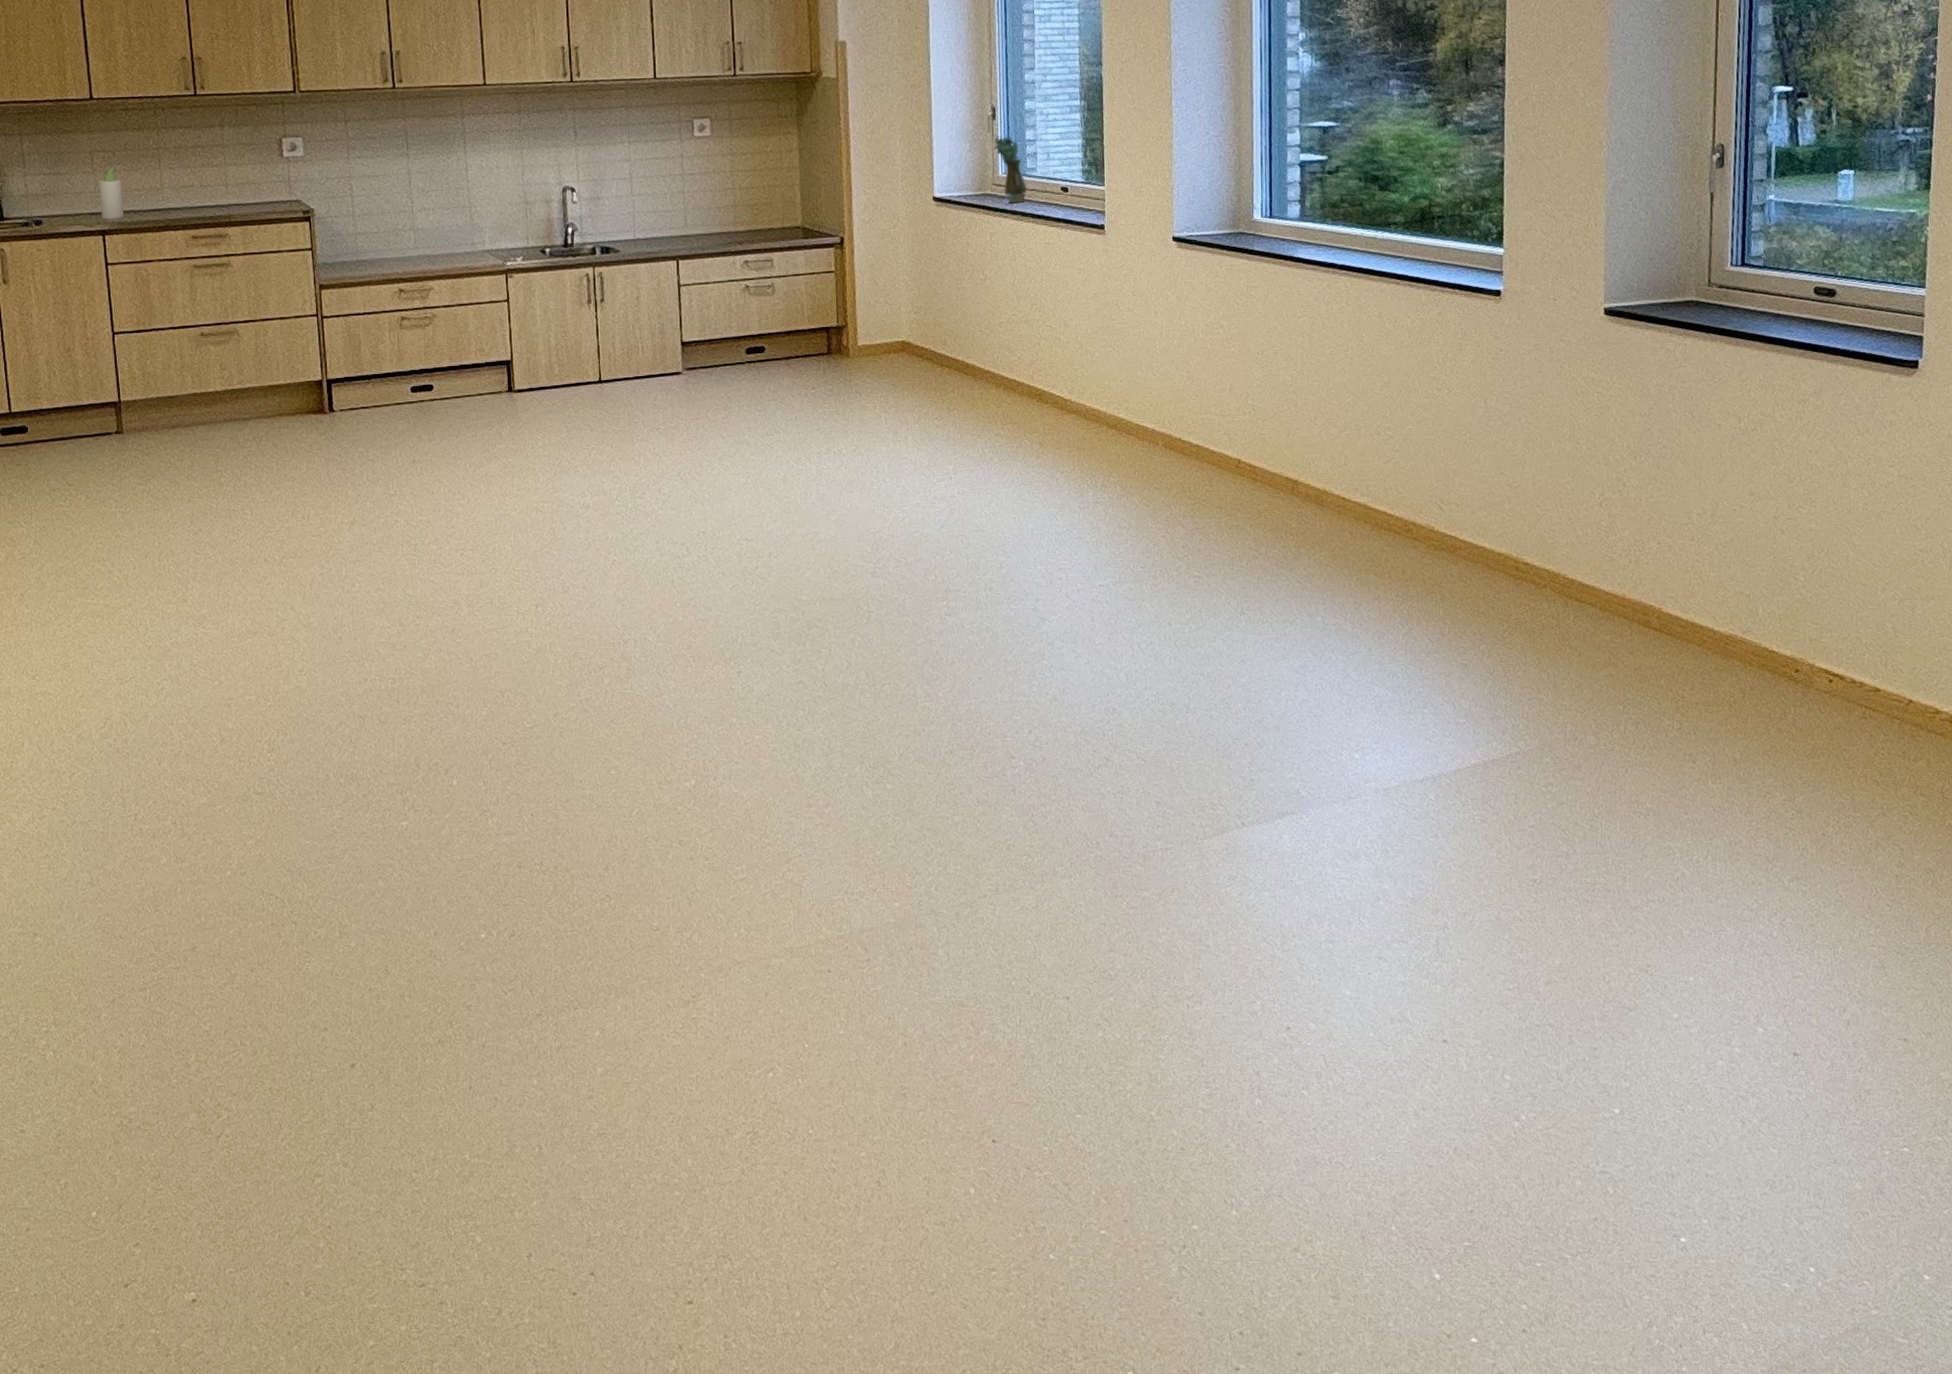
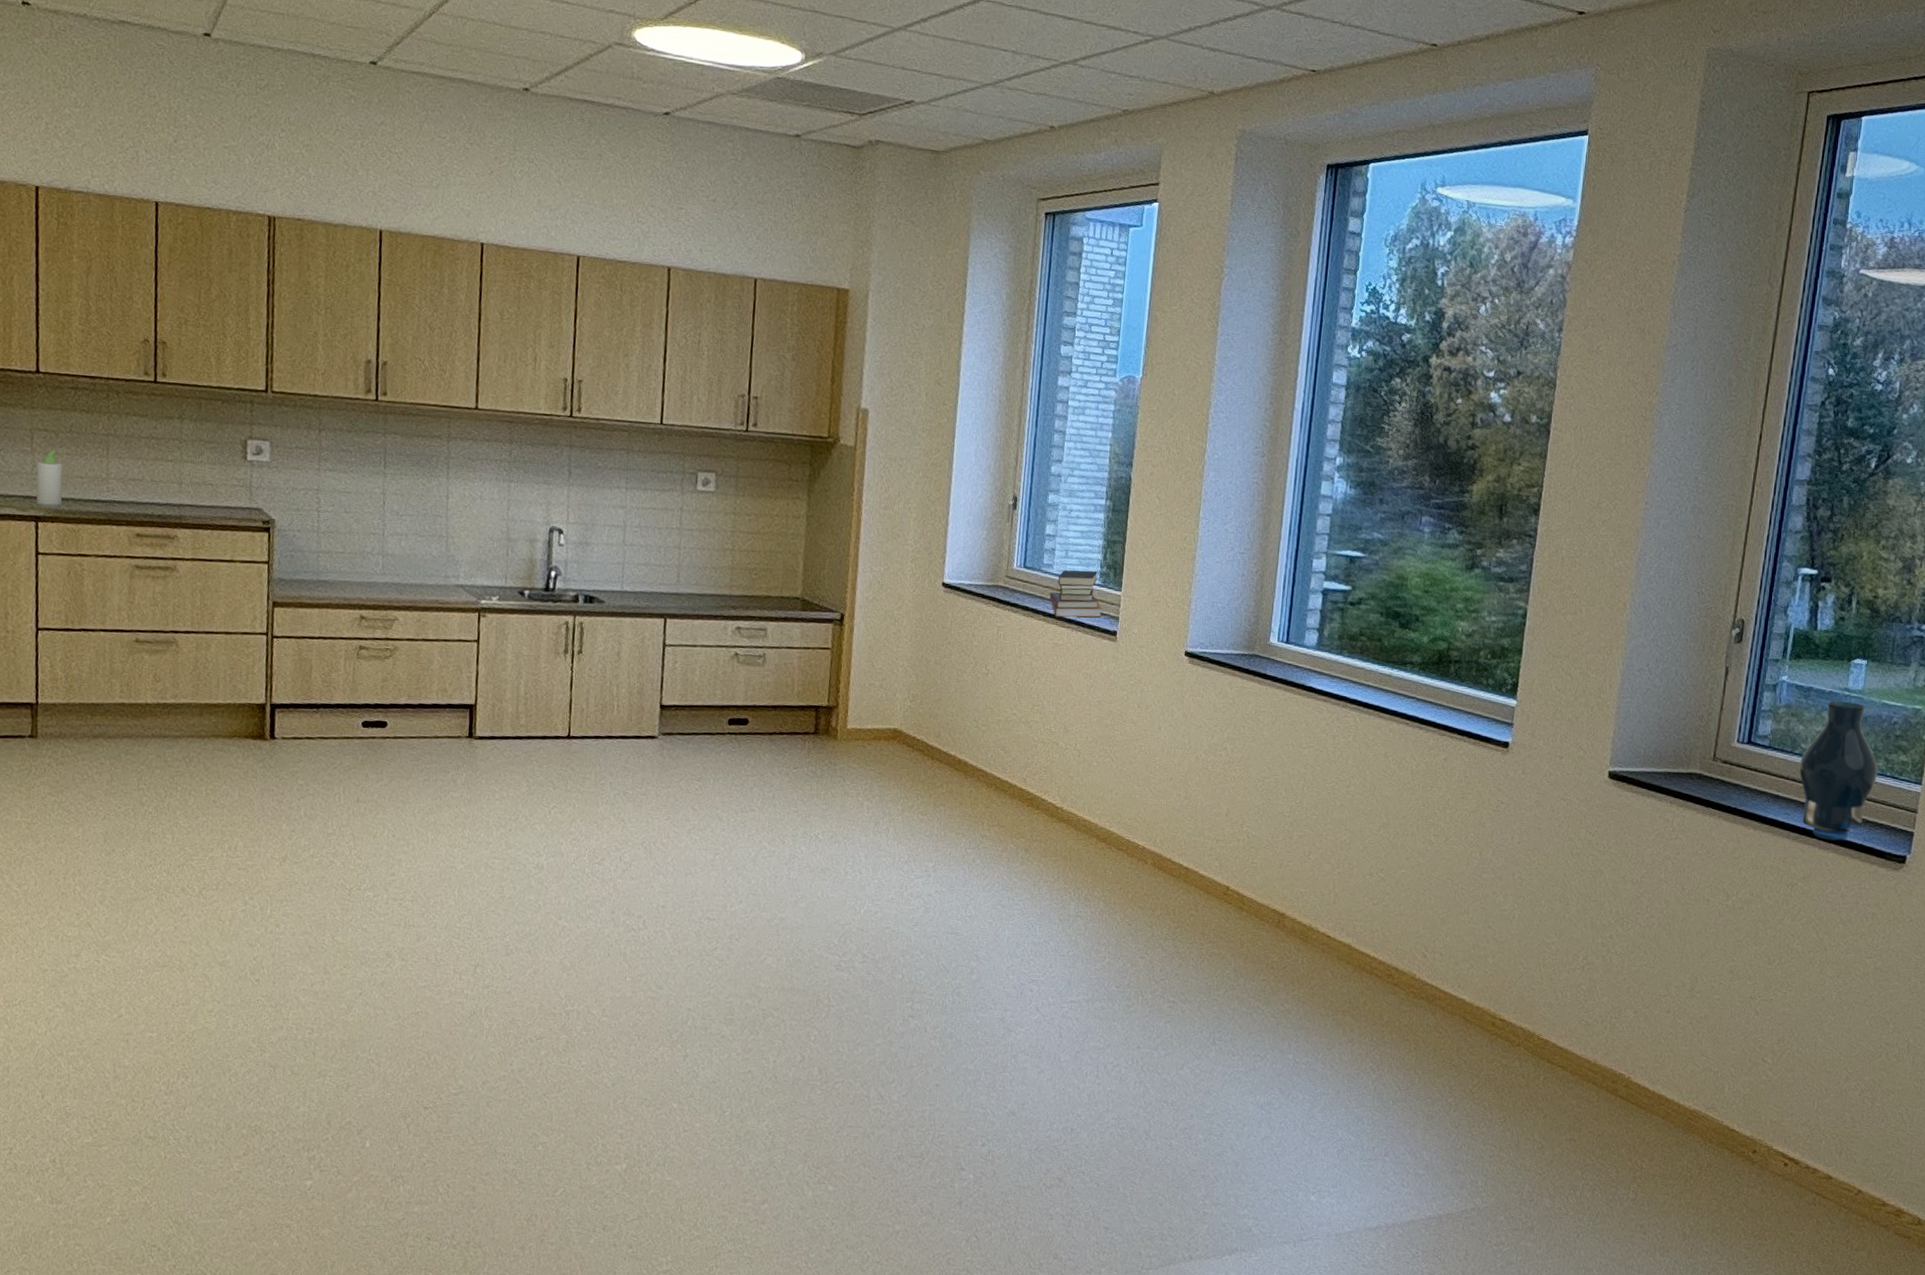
vase: present [994,134,1027,204] -> none [1011,525,1042,599]
books: none [1036,170,1088,218] -> present [1049,570,1102,618]
vase: none [1797,213,1879,353] -> present [1799,700,1878,841]

